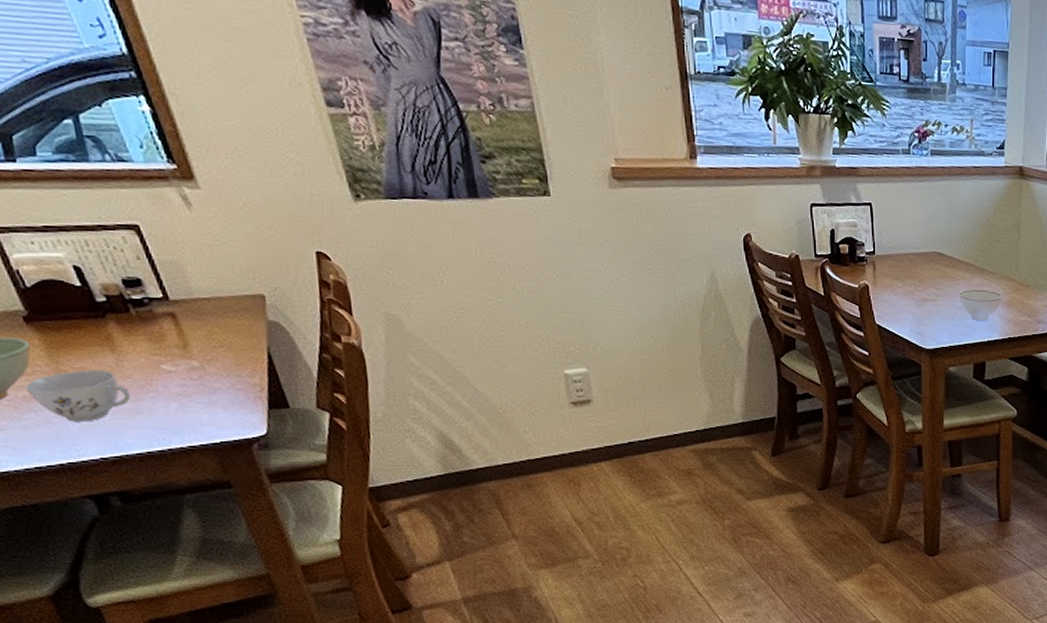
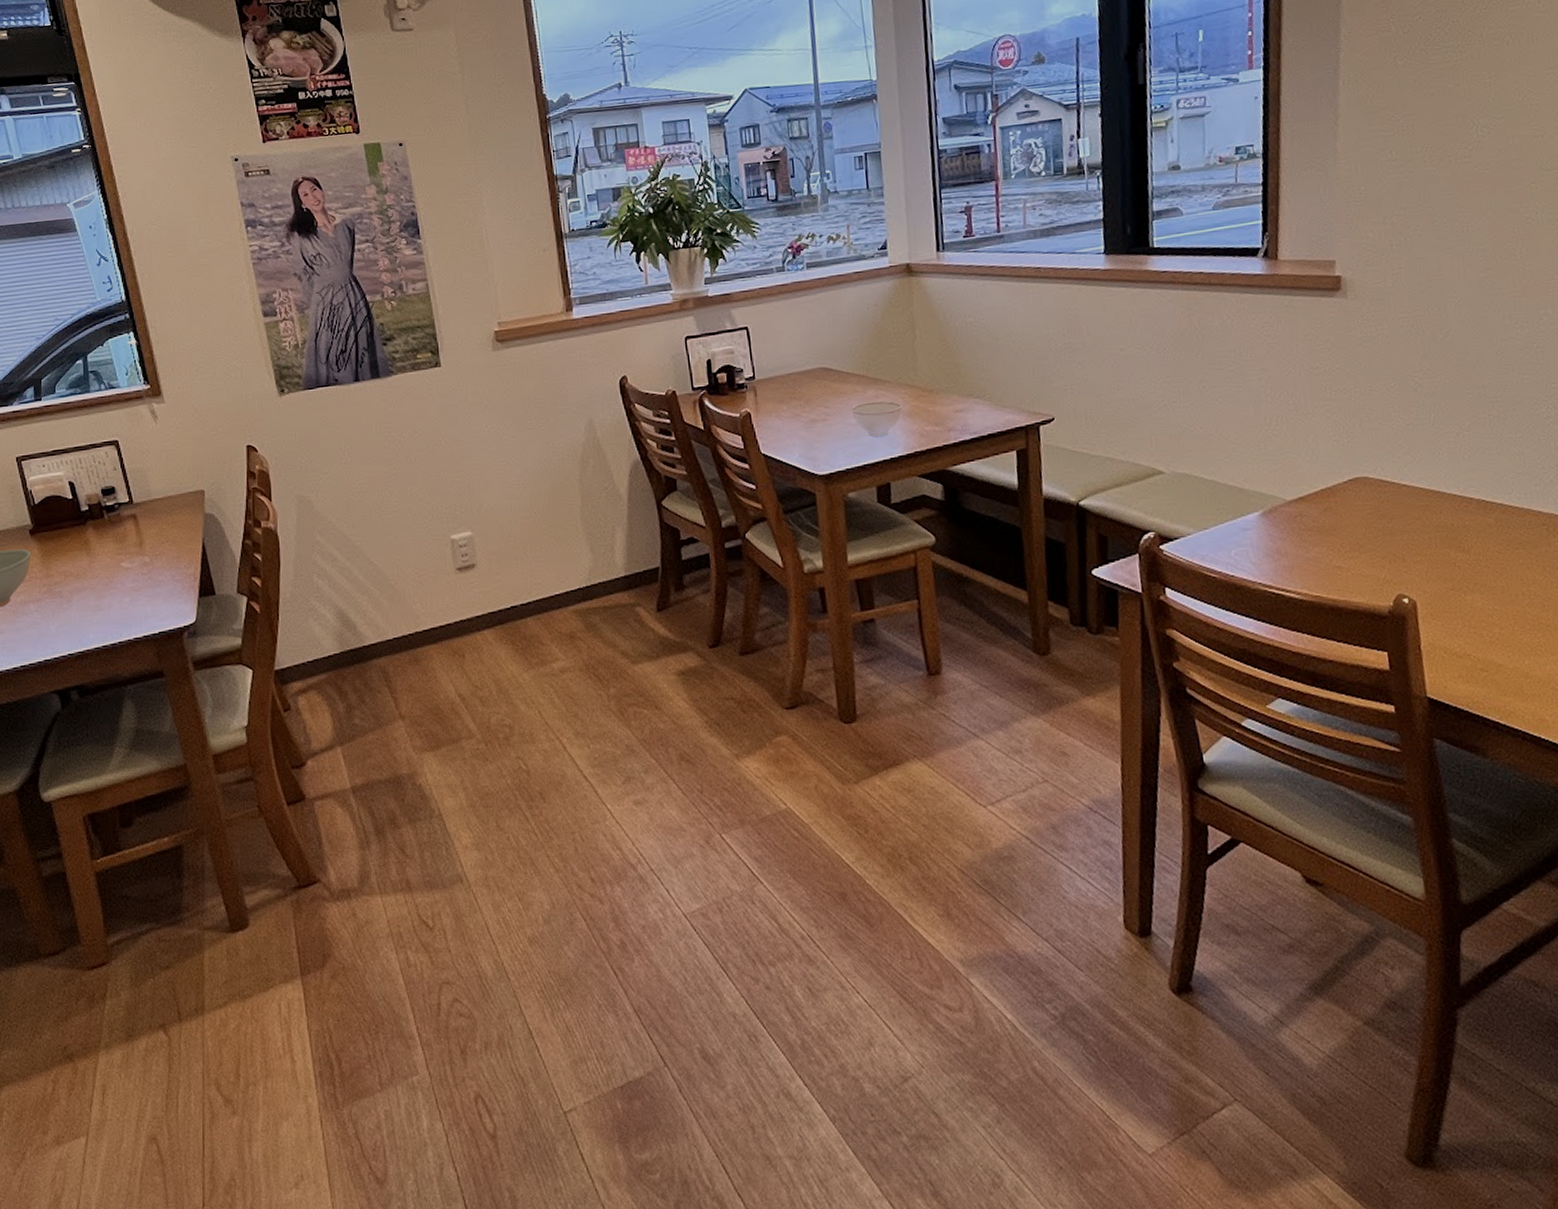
teacup: present [25,370,131,422] -> none [23,572,96,621]

